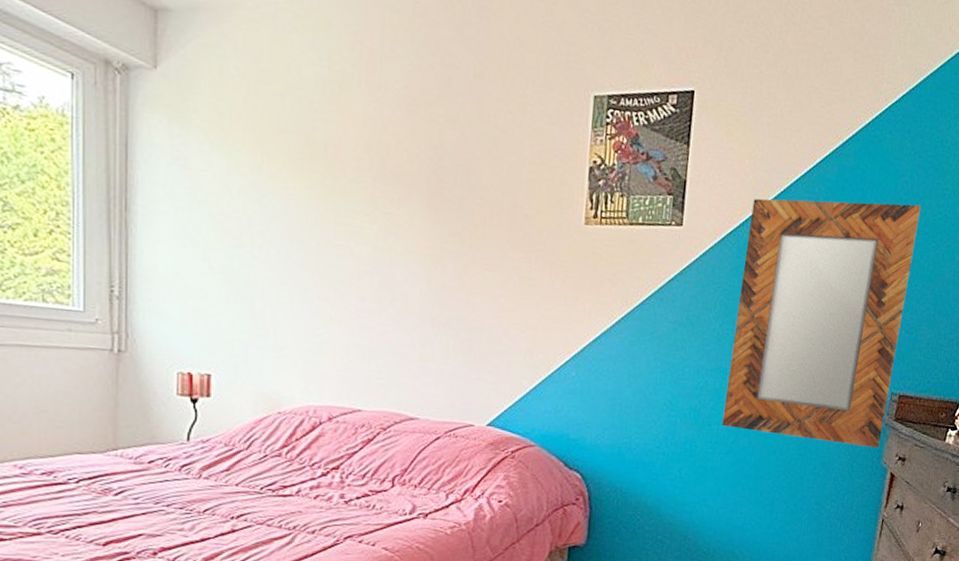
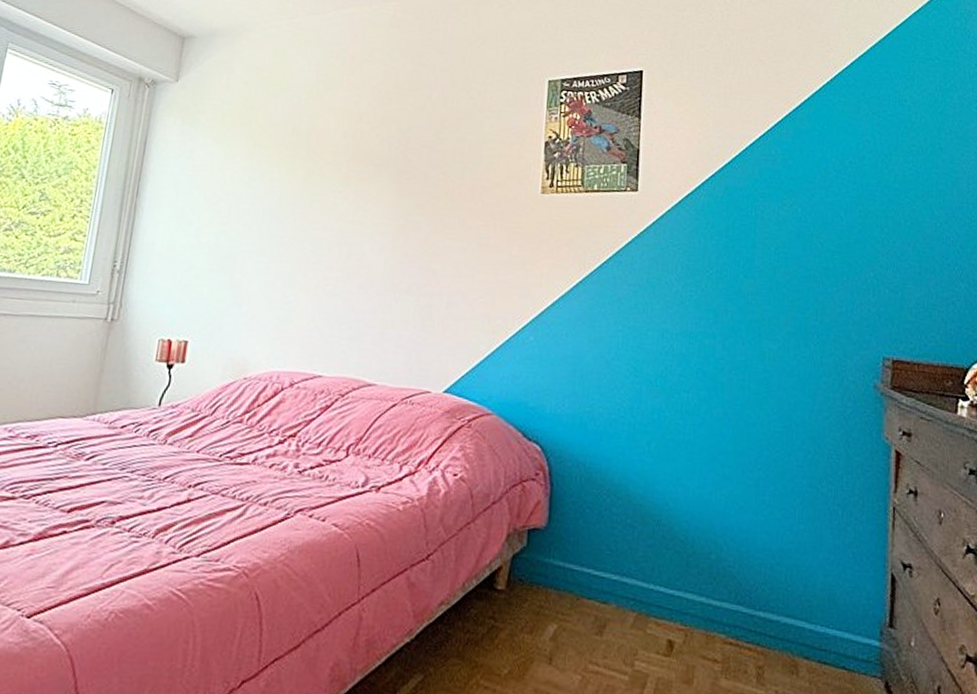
home mirror: present [722,198,922,448] -> none [692,161,888,421]

